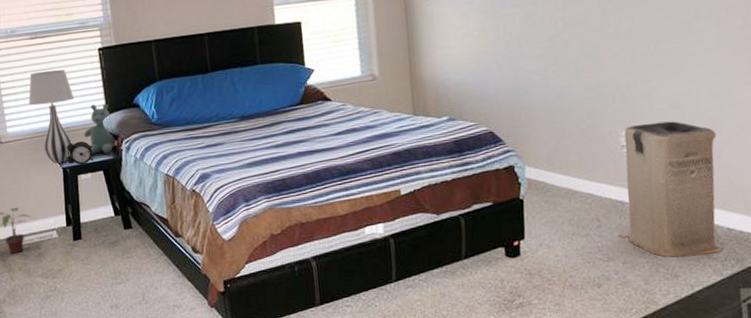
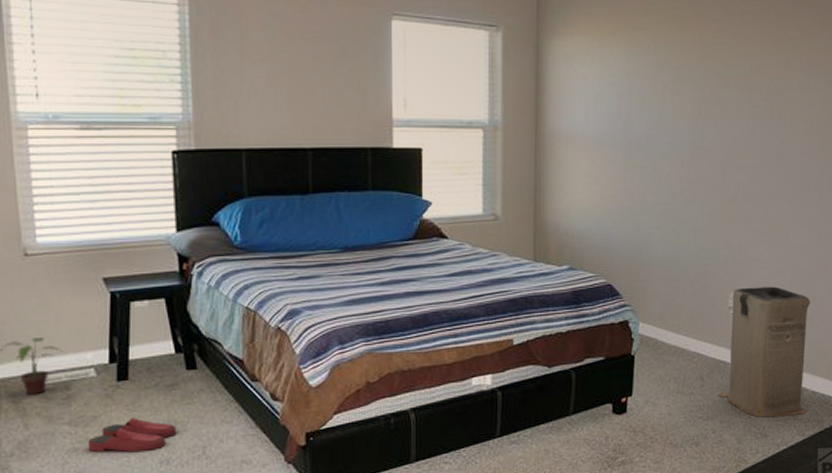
table lamp: present [28,69,75,164] -> none [71,170,135,286]
slippers: none [56,270,121,299] -> present [87,418,177,453]
alarm clock: present [66,141,94,165] -> none [116,260,155,290]
stuffed bear: present [83,103,117,154] -> none [142,218,186,279]

